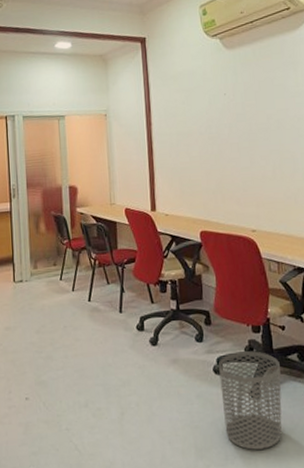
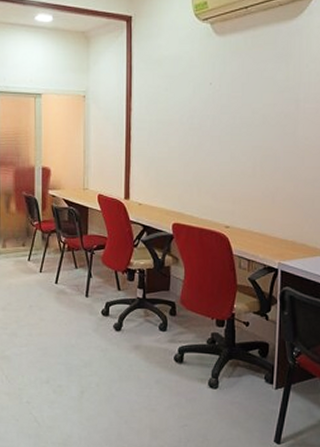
waste bin: present [219,351,282,450] -> none [180,343,240,435]

